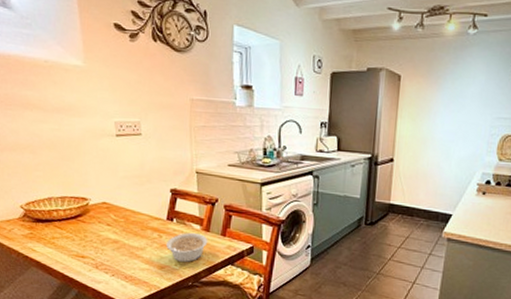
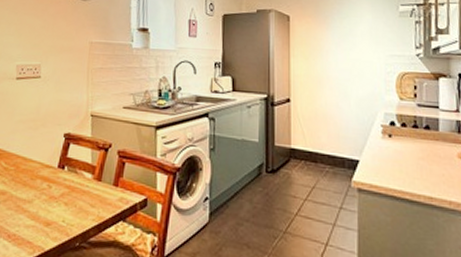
legume: present [166,232,208,263] -> none [55,182,100,218]

